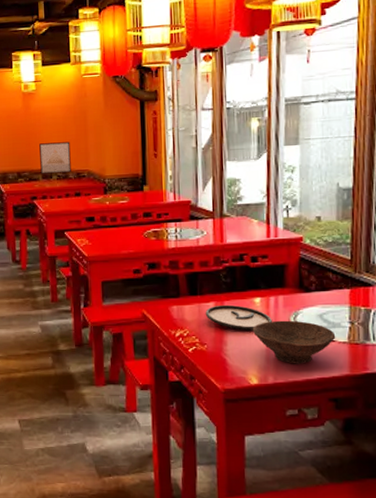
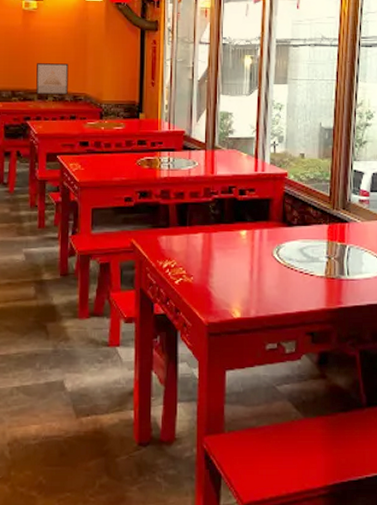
plate: present [205,304,273,331] -> none [193,236,257,263]
bowl: present [252,320,336,364] -> none [237,253,314,298]

